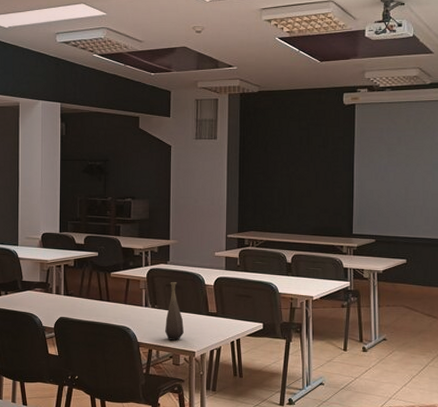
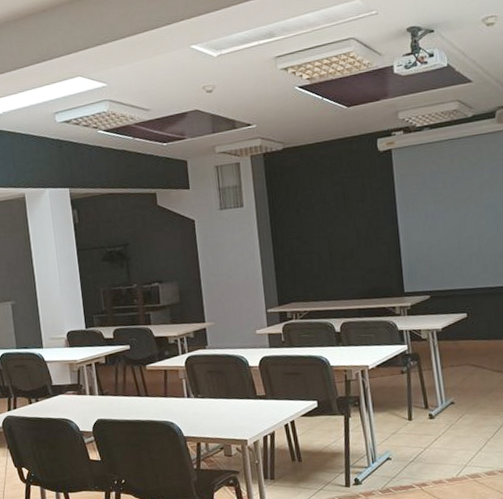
bottle: present [164,281,184,341] -> none [211,366,232,431]

